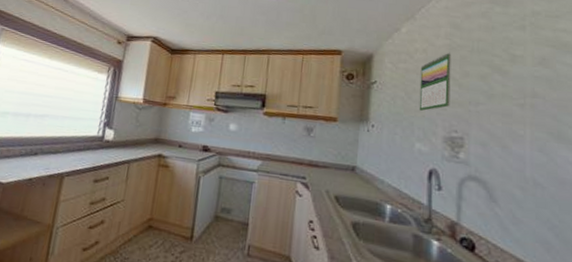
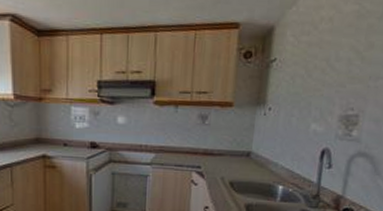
calendar: present [419,52,452,112] -> none [318,20,359,90]

